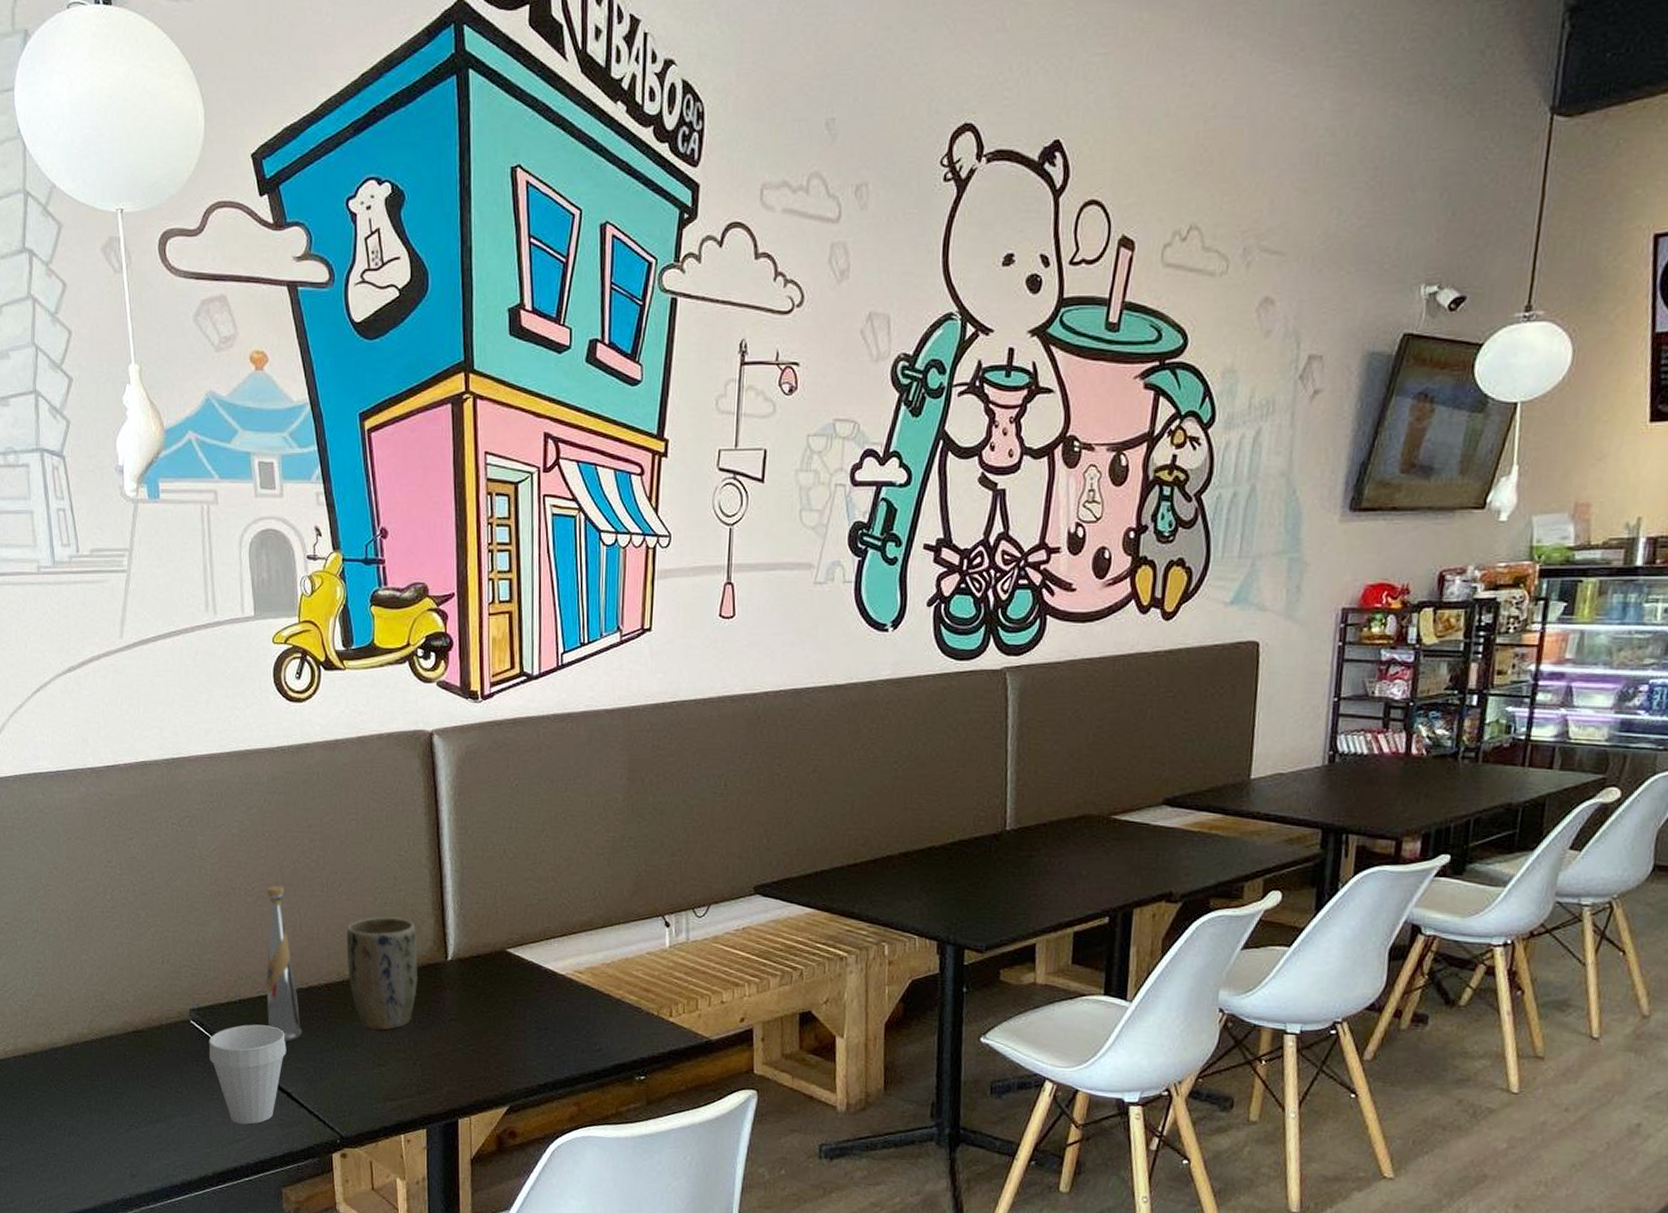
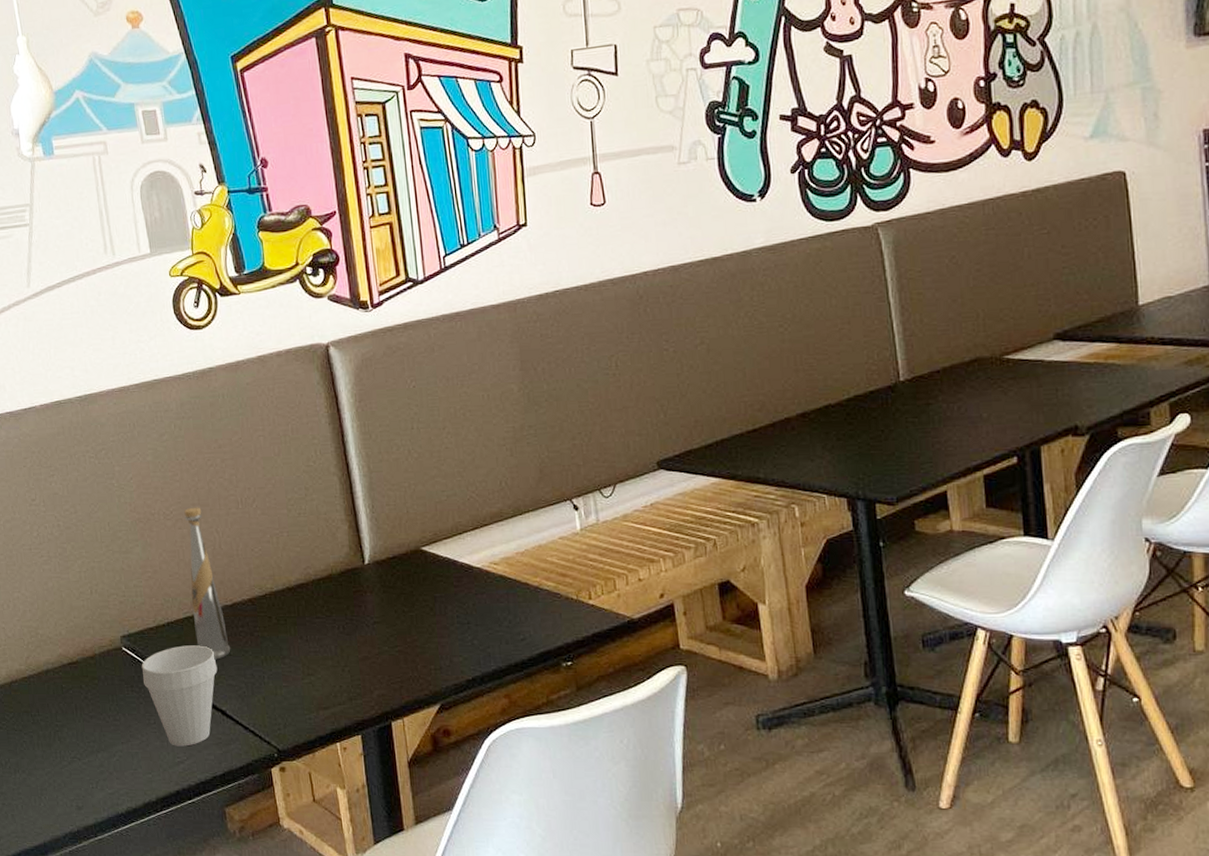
plant pot: present [346,917,418,1030] -> none [264,527,338,640]

